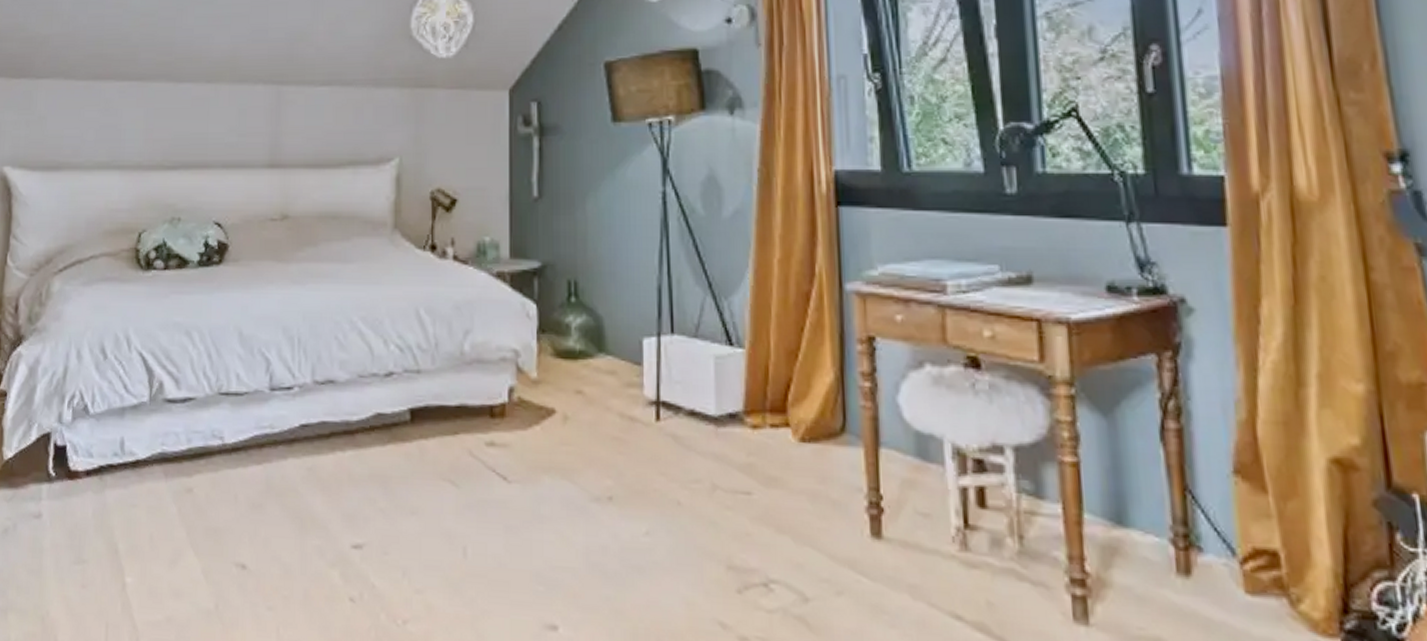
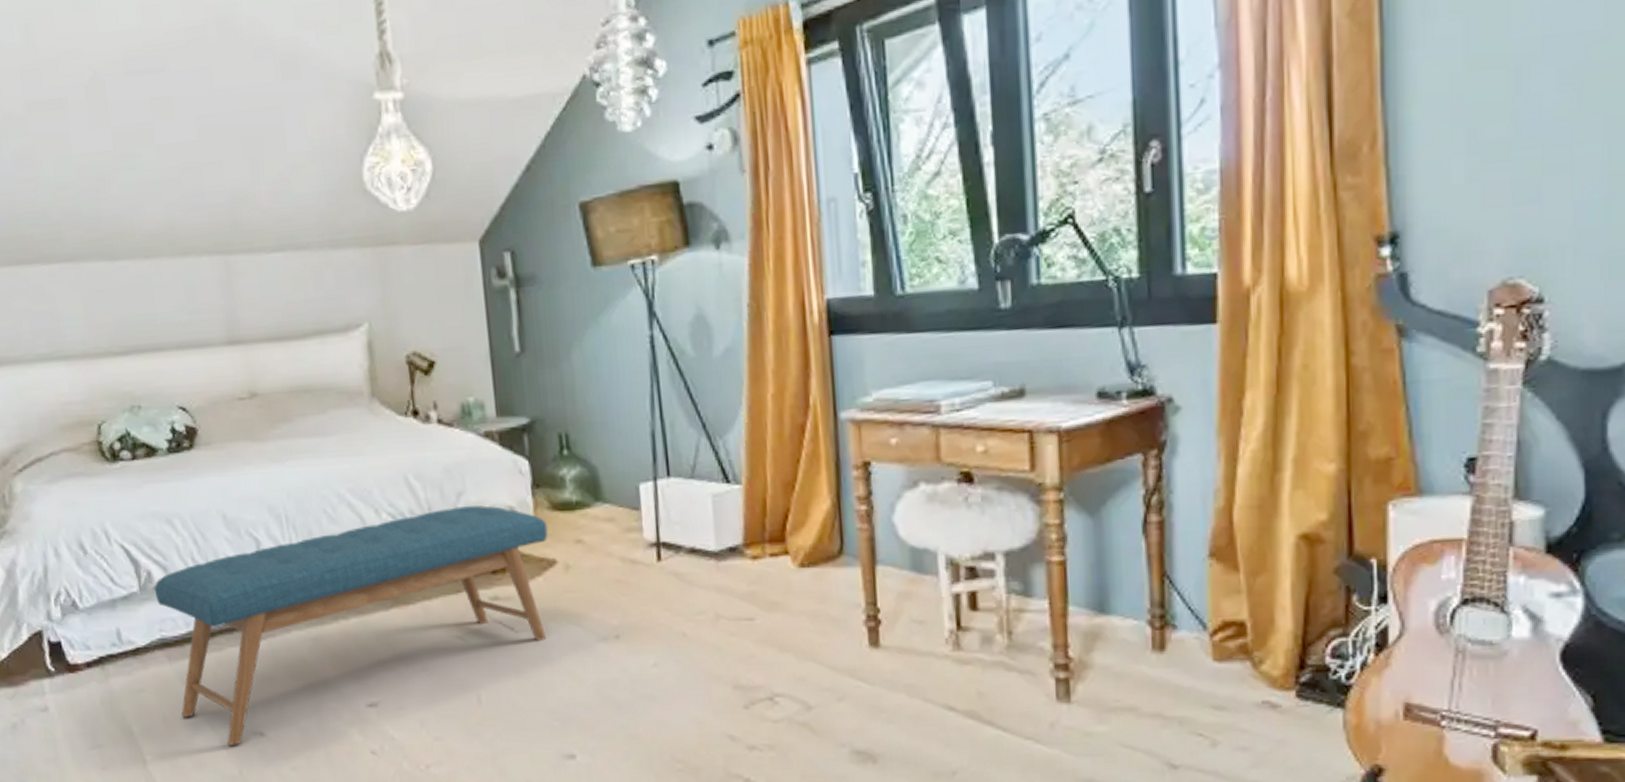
bench: none [164,344,549,576] -> present [154,505,548,745]

